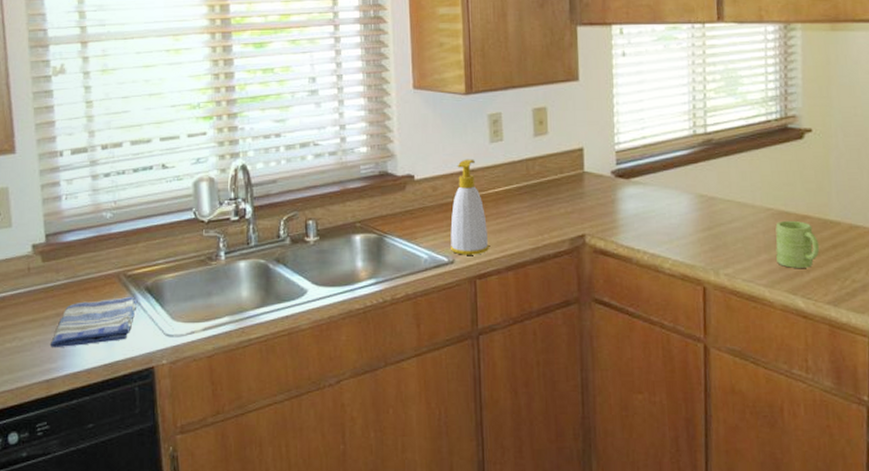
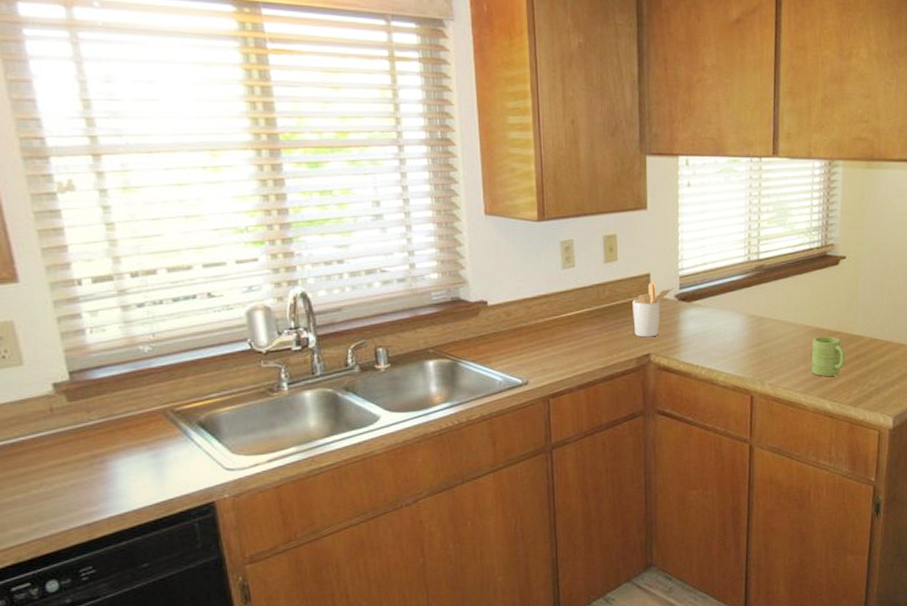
dish towel: present [51,296,138,347] -> none [88,432,190,490]
soap bottle: present [450,159,489,255] -> none [523,284,562,377]
utensil holder: none [564,157,610,217] -> present [632,282,674,338]

